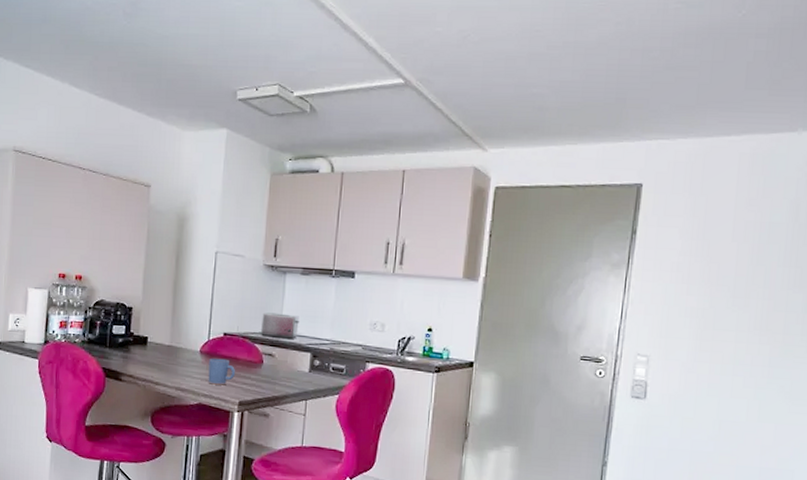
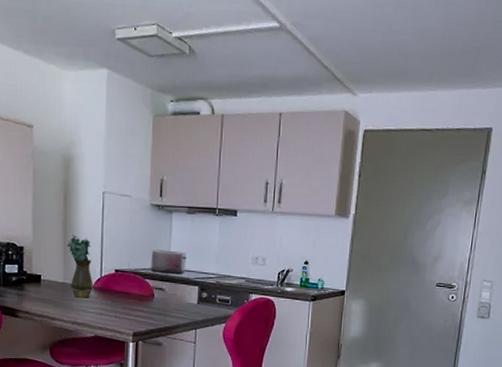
vase: none [176,295,200,363] -> present [67,235,93,298]
mug: present [208,358,236,385] -> none [103,293,129,318]

